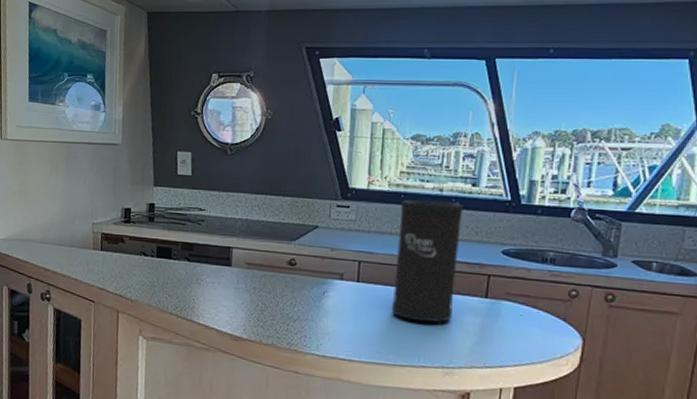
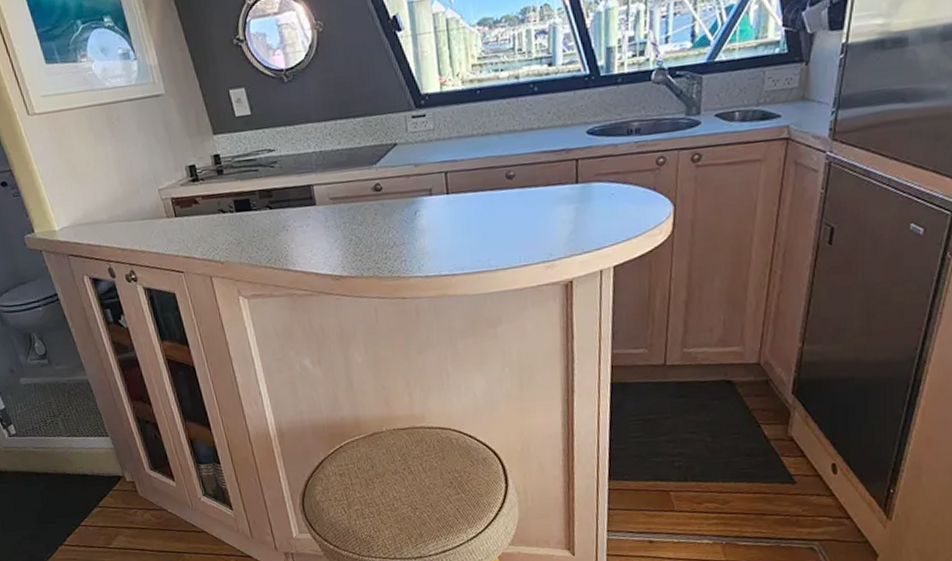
speaker: present [391,199,464,324] -> none [477,88,546,222]

